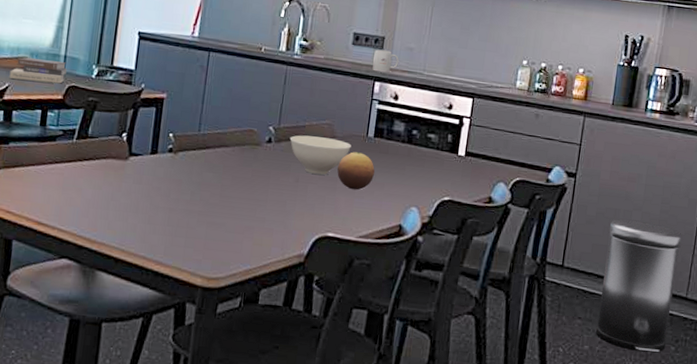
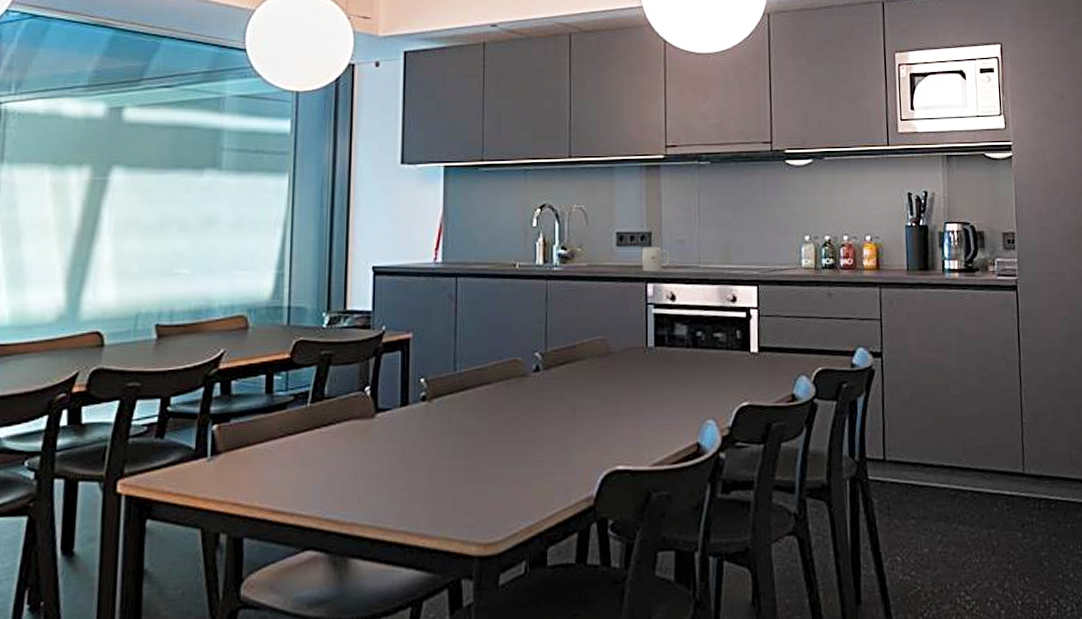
books: present [9,57,67,84] -> none [224,314,292,343]
bowl: present [290,135,351,175] -> none [560,355,631,400]
fruit: present [337,152,375,190] -> none [619,366,660,411]
pedal bin: present [595,219,683,353] -> none [927,394,1011,545]

